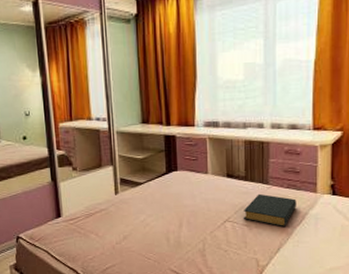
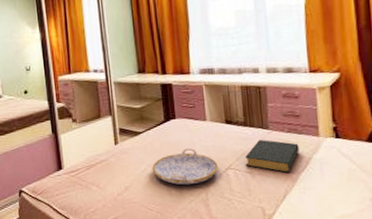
serving tray: none [151,200,217,236] -> present [151,148,218,185]

